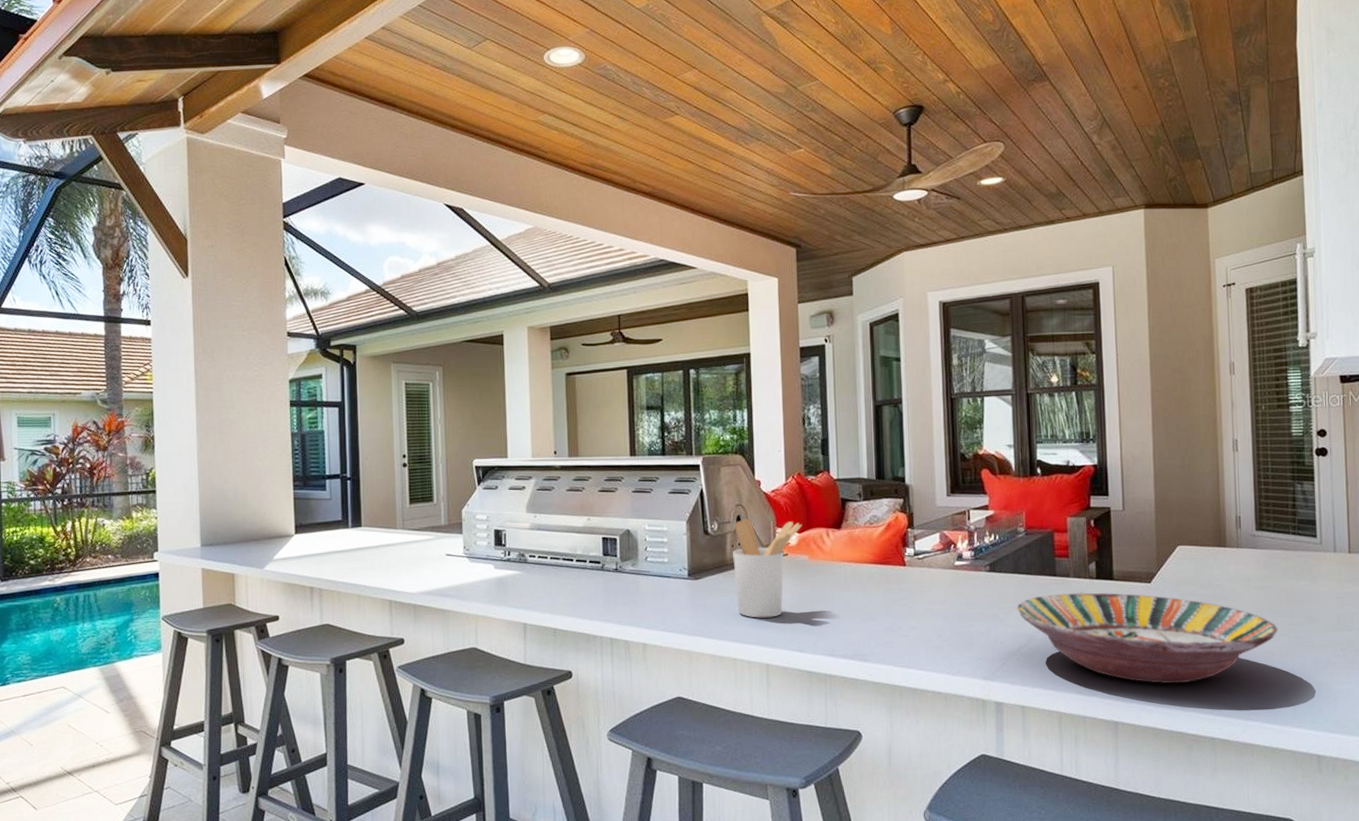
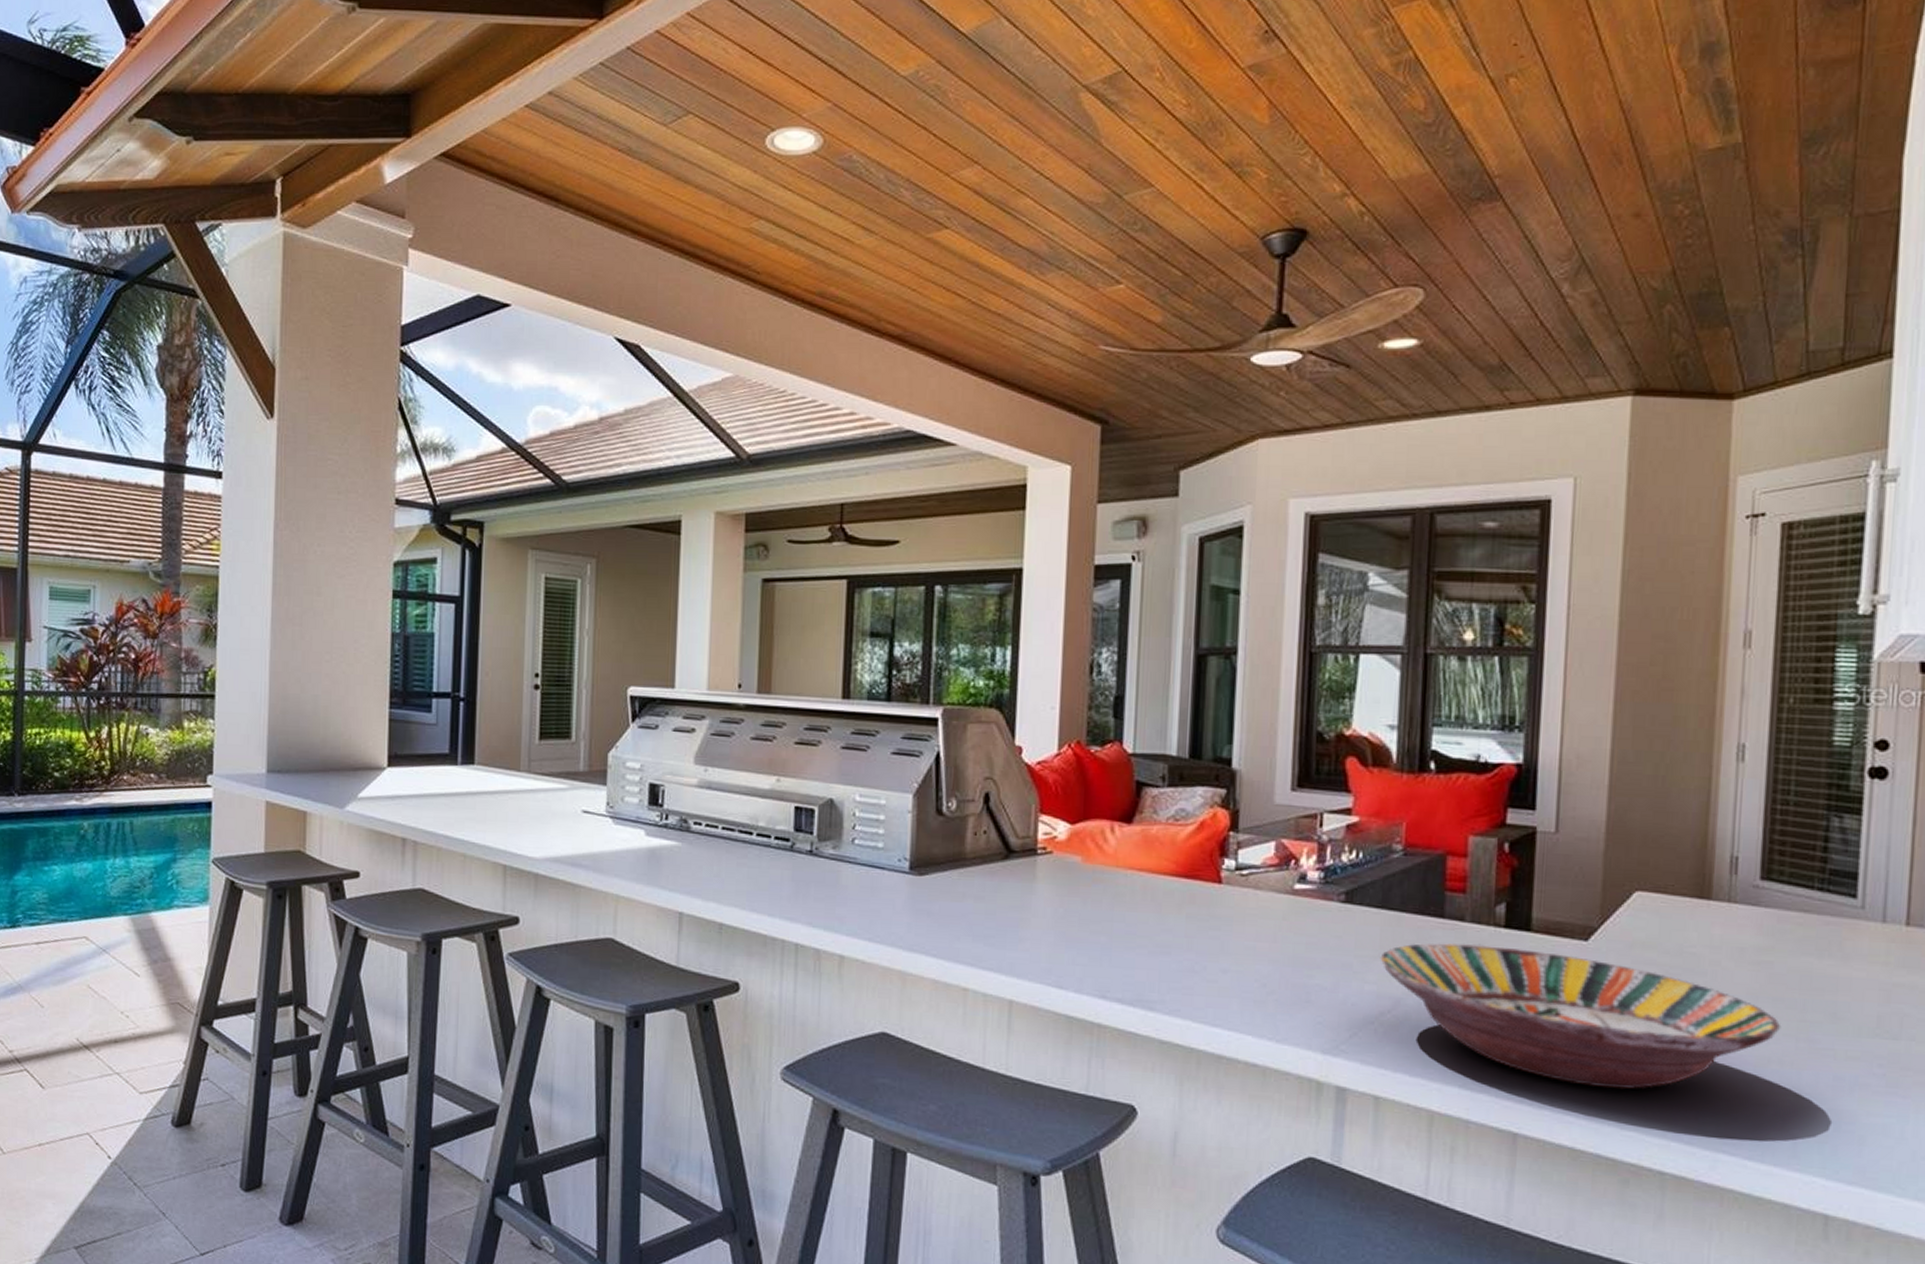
utensil holder: present [732,518,803,618] -> none [973,797,1077,937]

